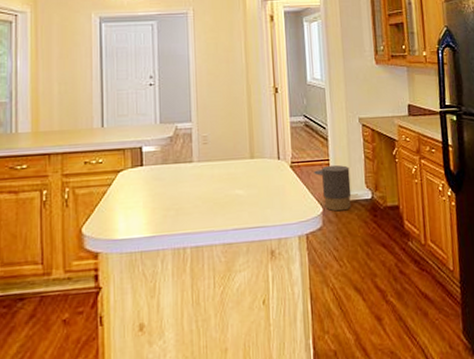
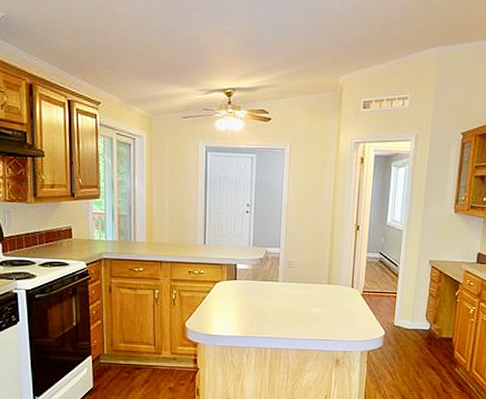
trash can: present [314,164,352,212] -> none [382,297,414,336]

